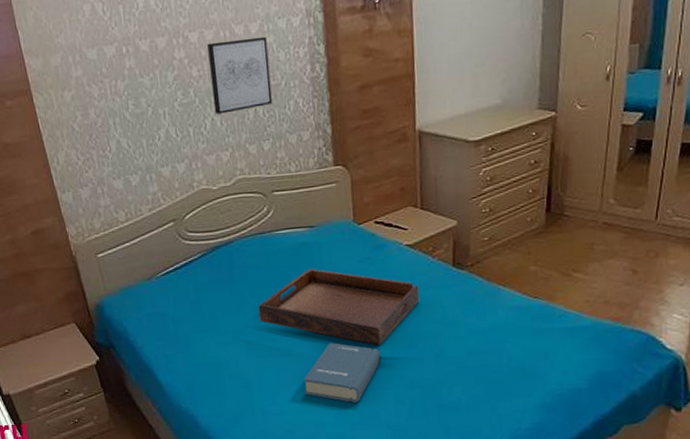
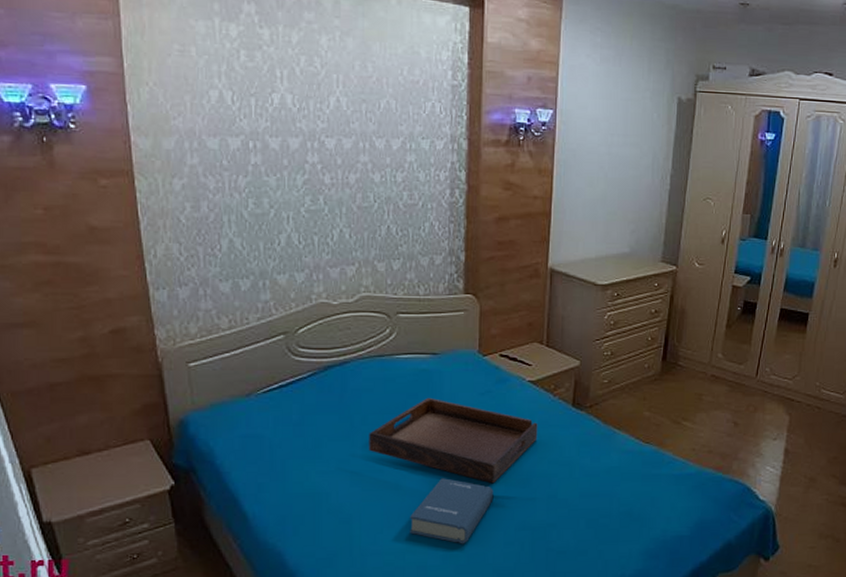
wall art: present [207,36,273,115] -> none [344,152,408,226]

